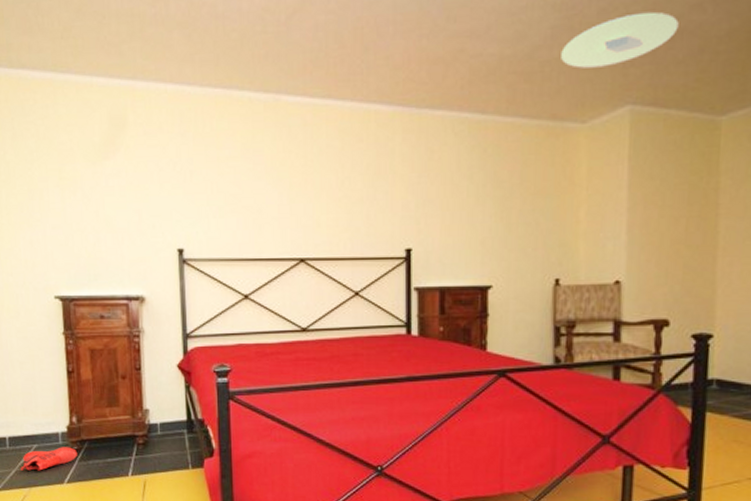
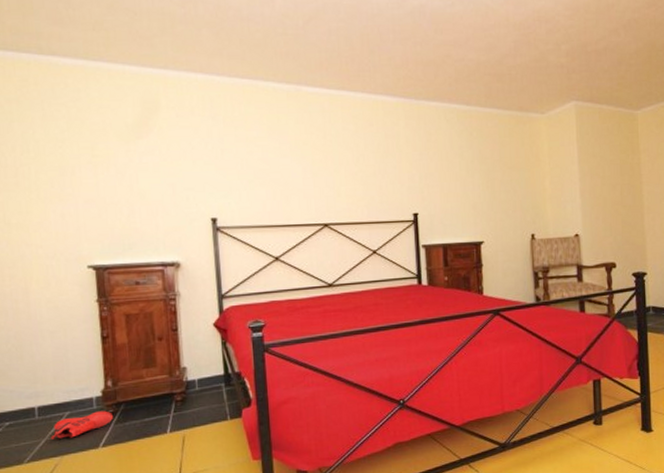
ceiling light: present [561,11,679,69] -> none [522,33,603,73]

